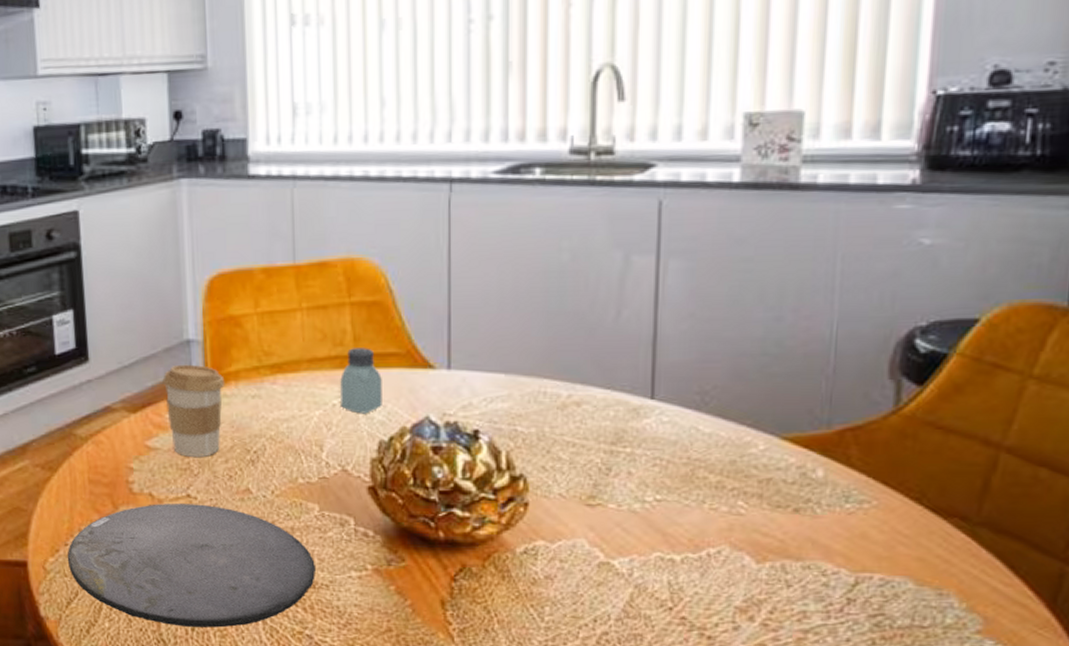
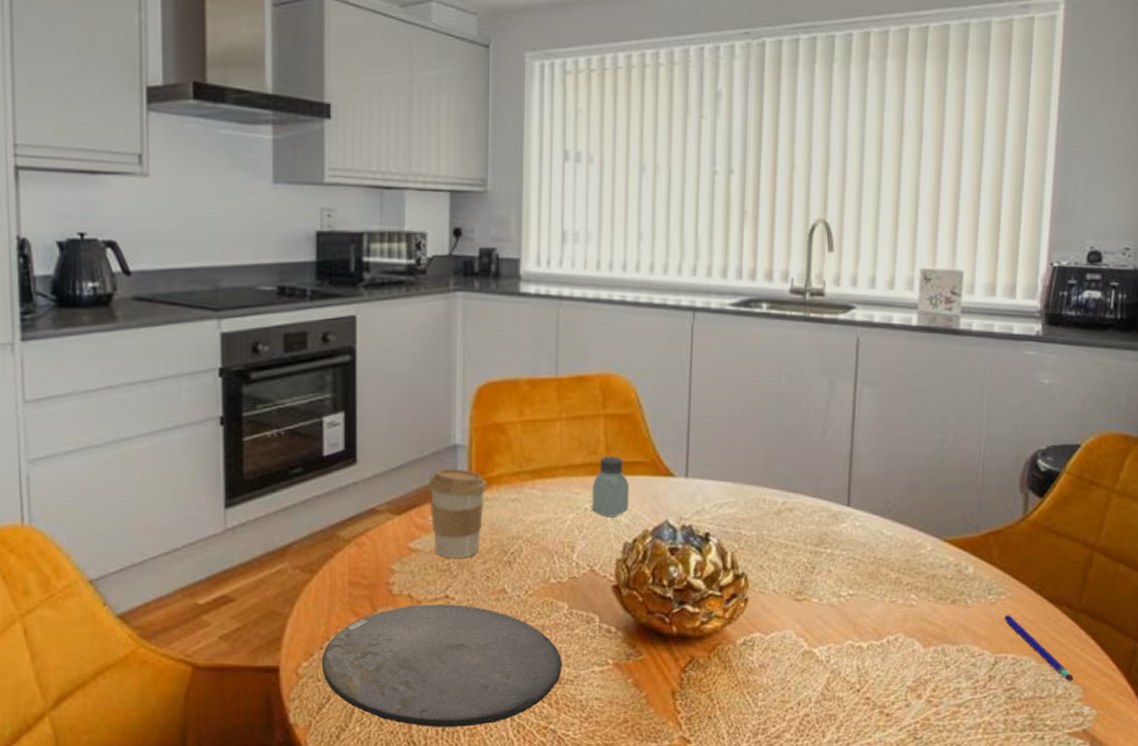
pen: none [867,527,970,610] -> present [1004,615,1074,682]

